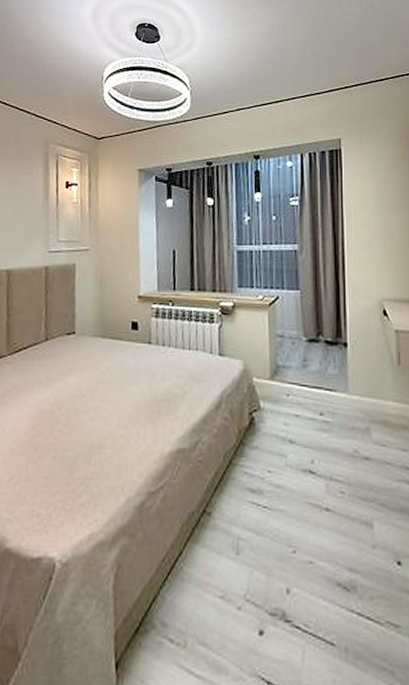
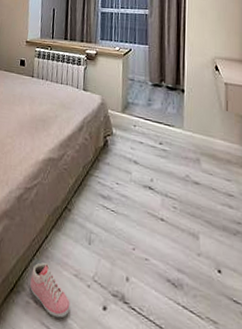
sneaker: none [162,586,216,656] -> present [30,262,70,318]

